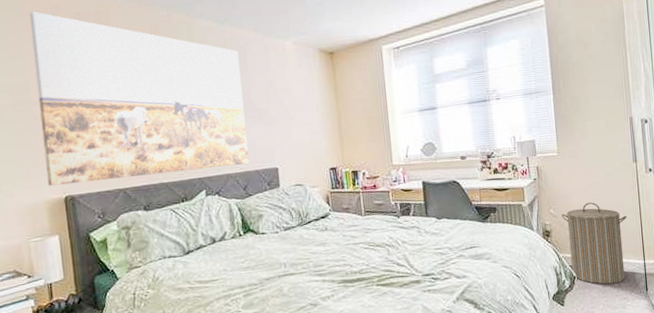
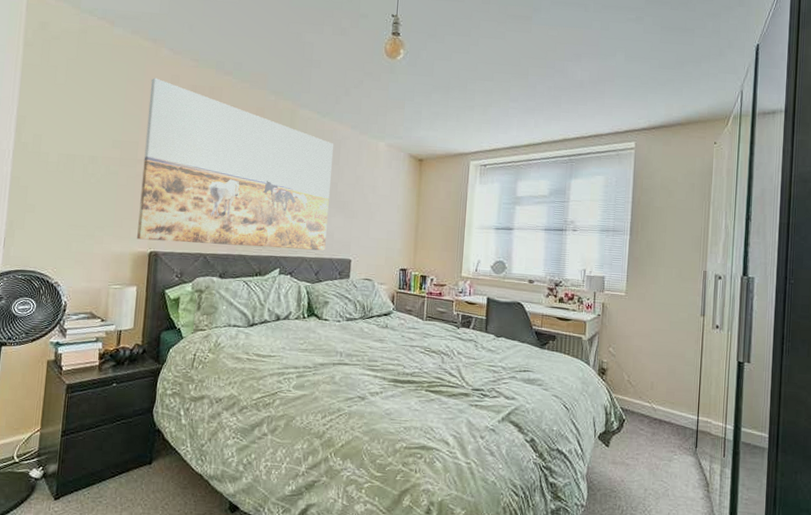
laundry hamper: present [561,202,627,285] -> none [620,348,687,435]

